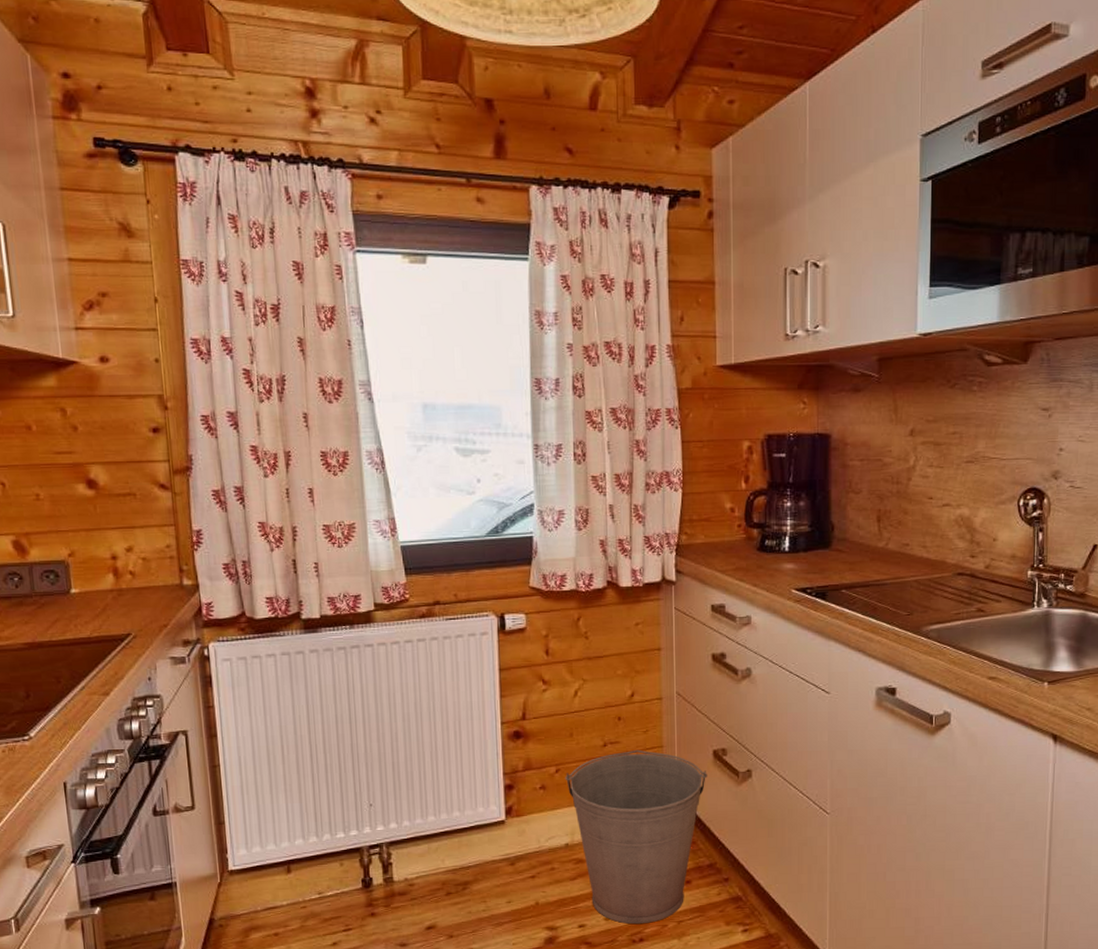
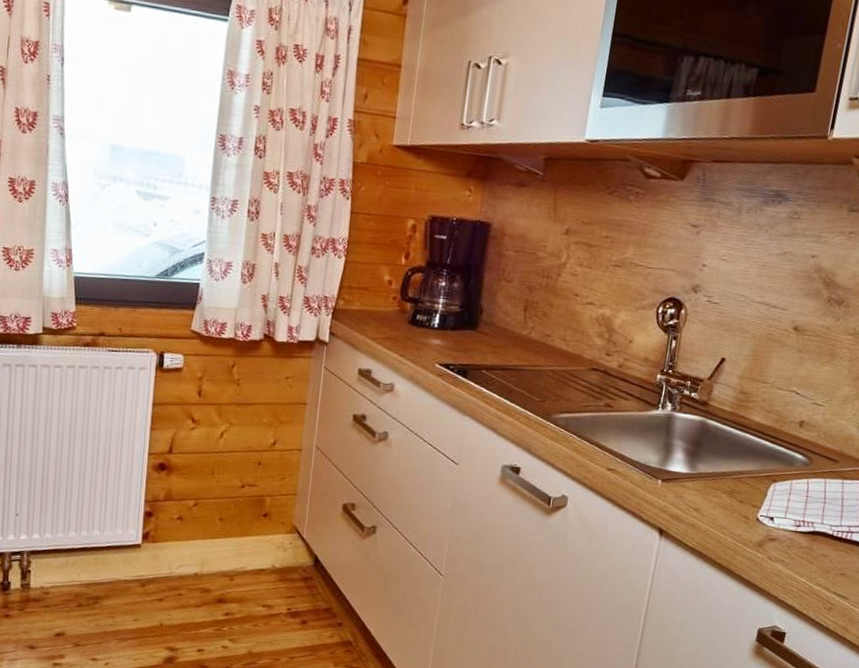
bucket: present [565,749,707,925] -> none [202,494,335,656]

